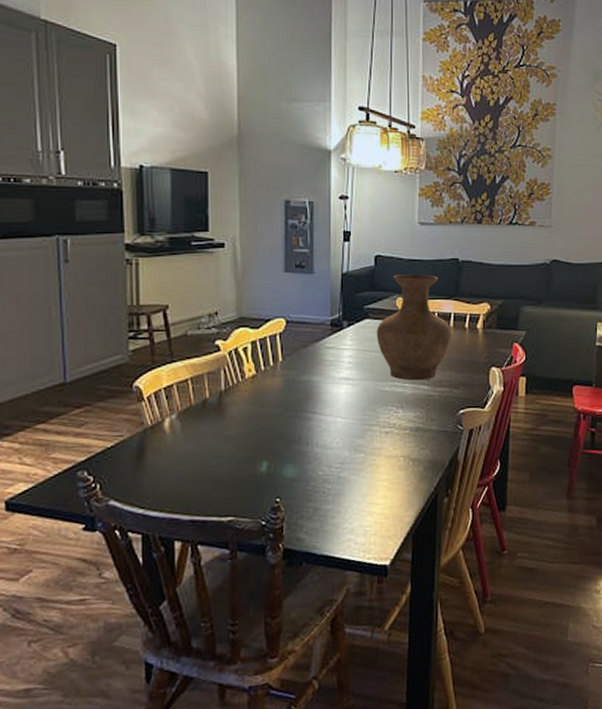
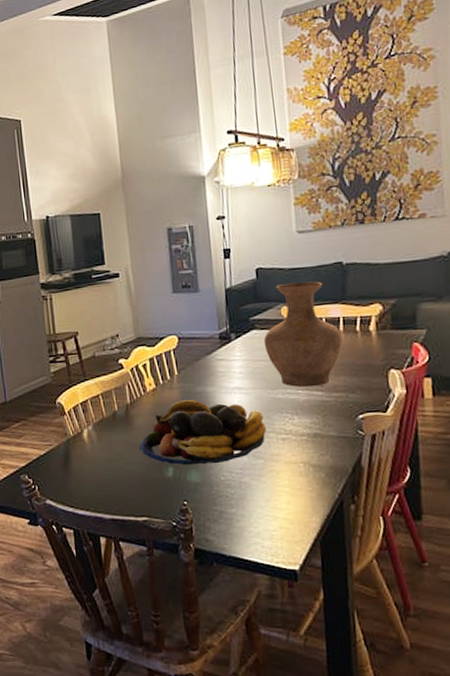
fruit bowl: none [231,389,370,460] -> present [139,400,266,466]

